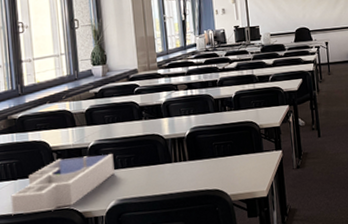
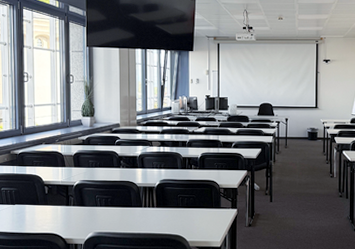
desk organizer: present [11,154,115,216] -> none [9,192,94,235]

